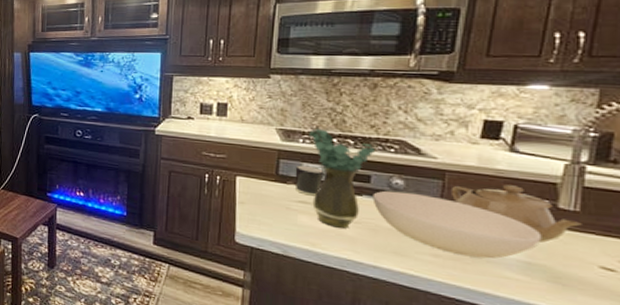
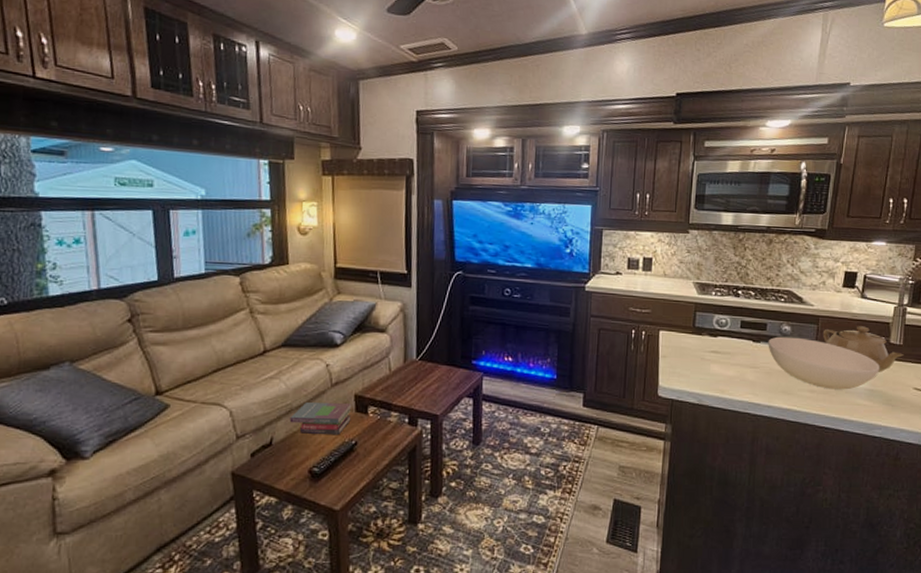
mug: present [295,165,326,196] -> none [708,317,733,346]
vase: present [309,125,376,229] -> none [720,278,771,374]

